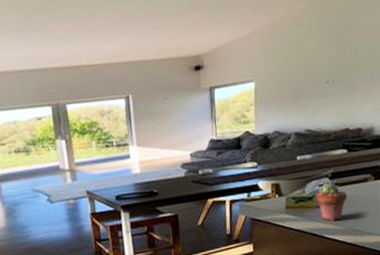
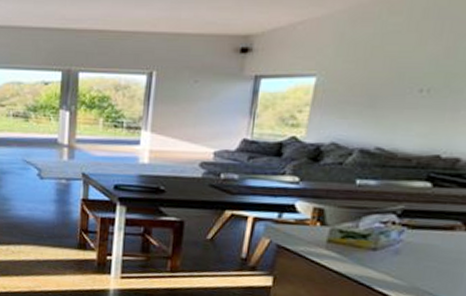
potted succulent: present [316,182,347,221] -> none [373,220,420,273]

